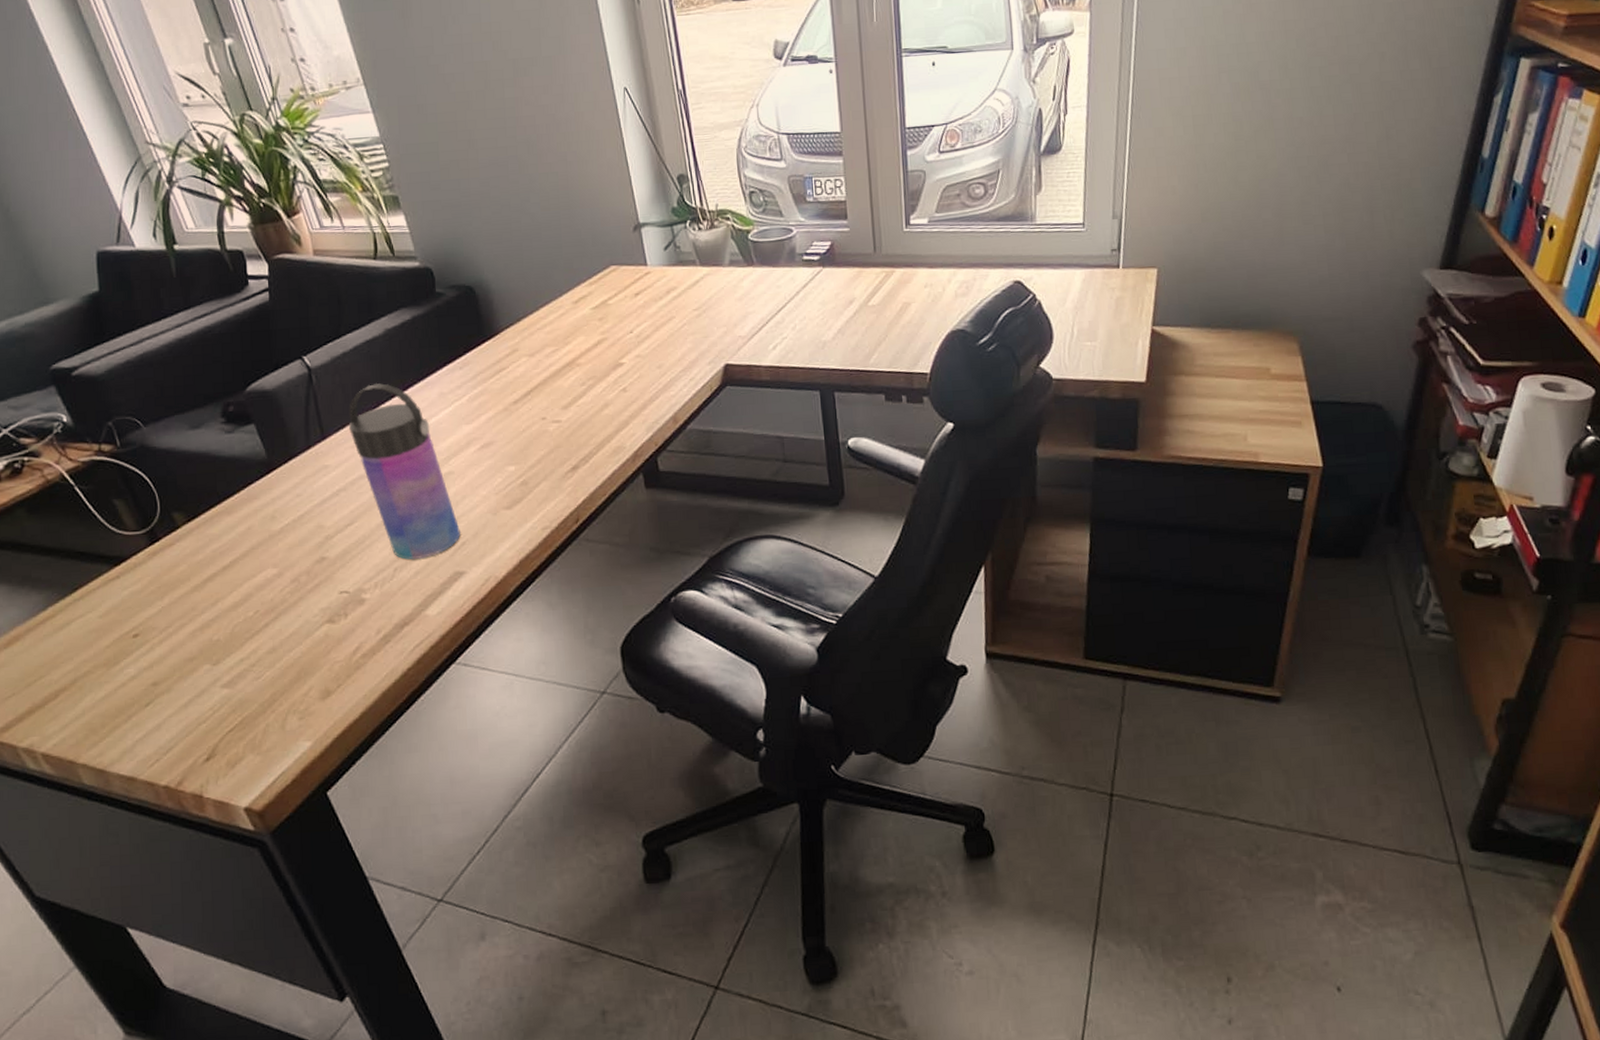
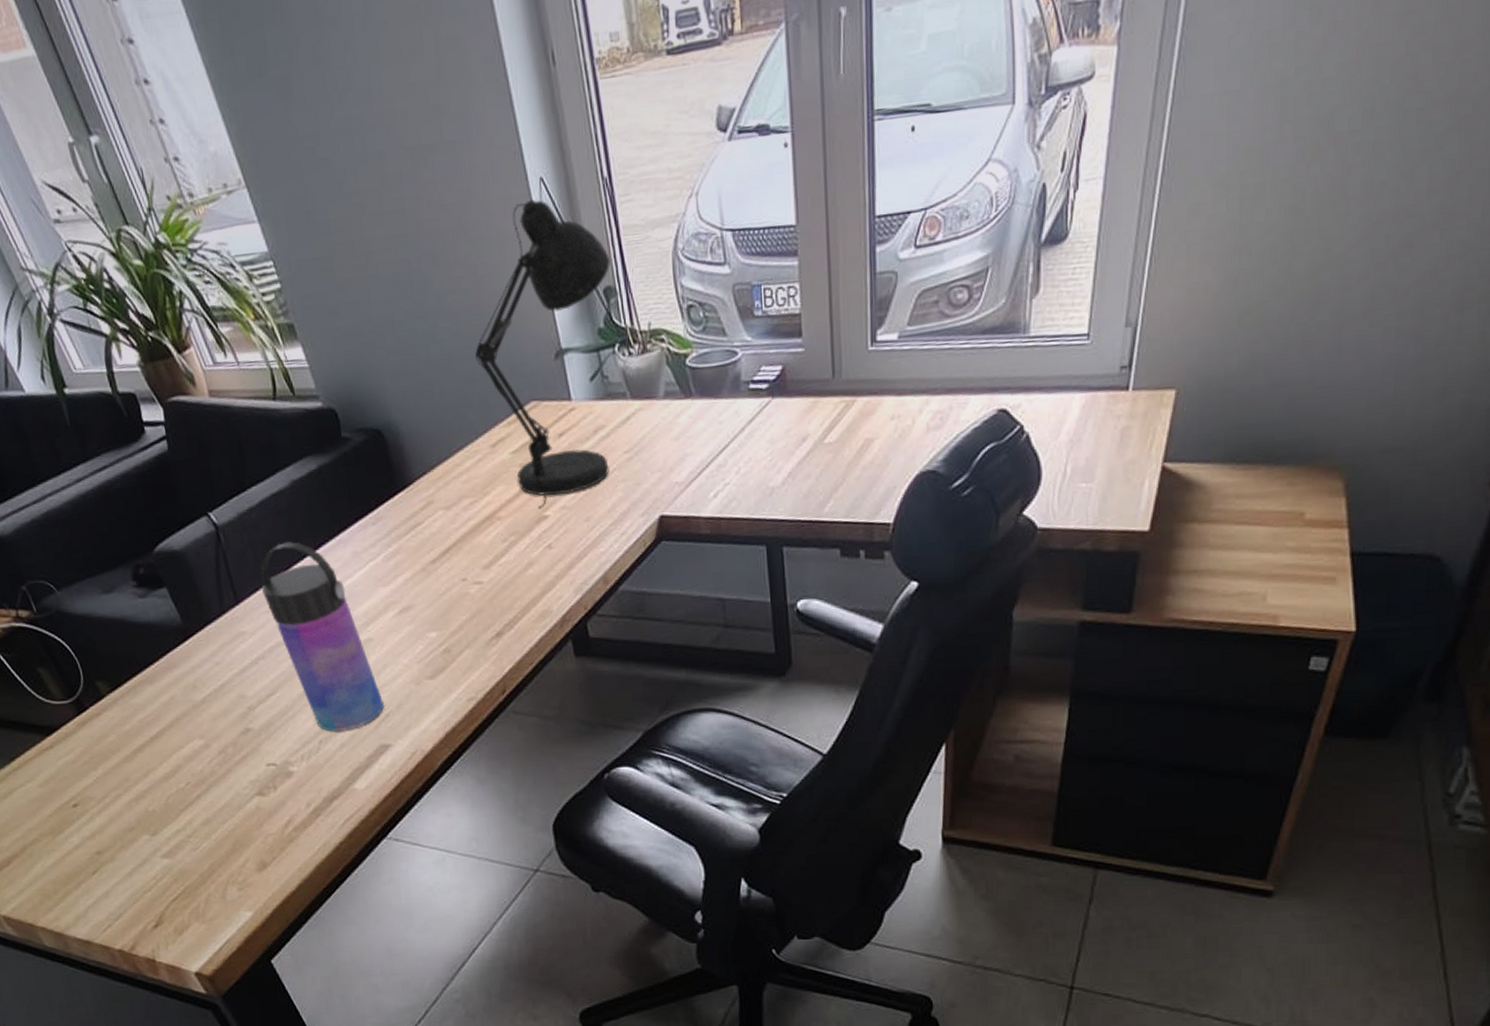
desk lamp: none [562,104,683,357] -> present [475,199,610,509]

